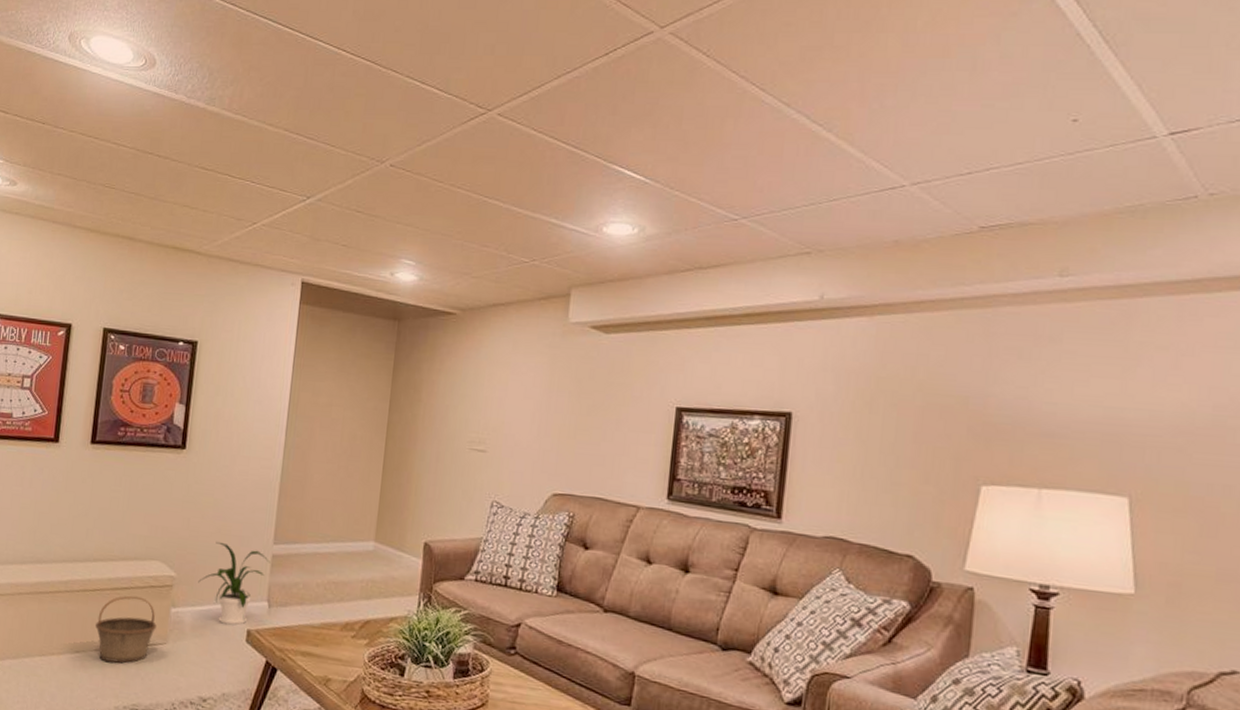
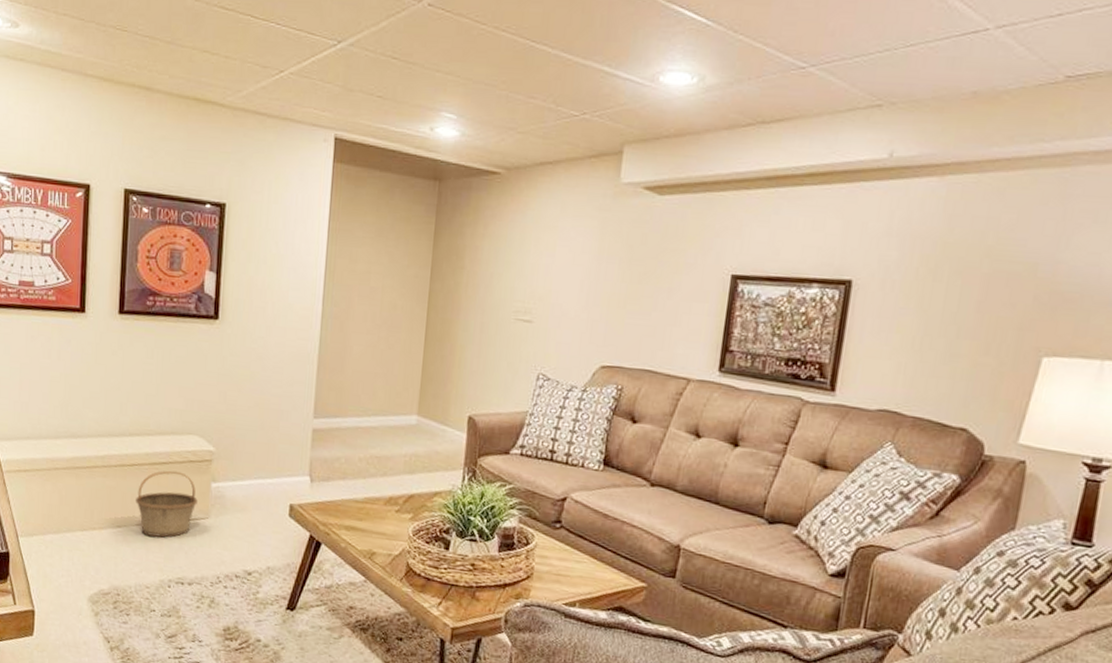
house plant: present [198,541,271,626] -> none [238,415,311,500]

